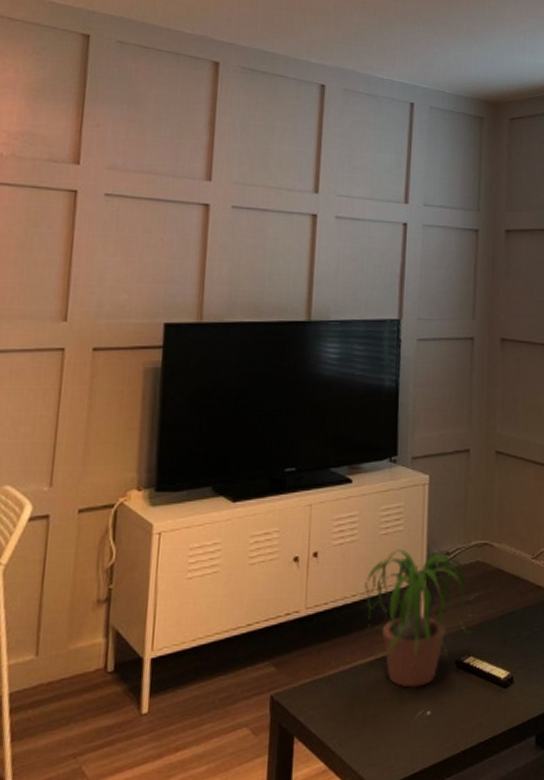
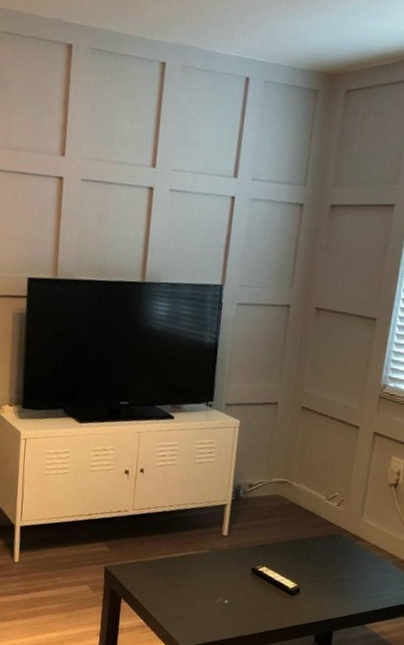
potted plant: present [357,549,479,688] -> none [173,476,275,582]

